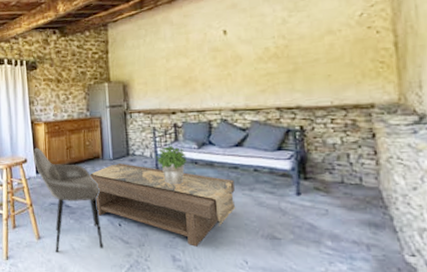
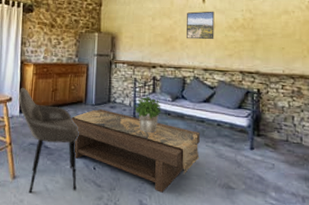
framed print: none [206,42,242,78] -> present [187,11,215,40]

